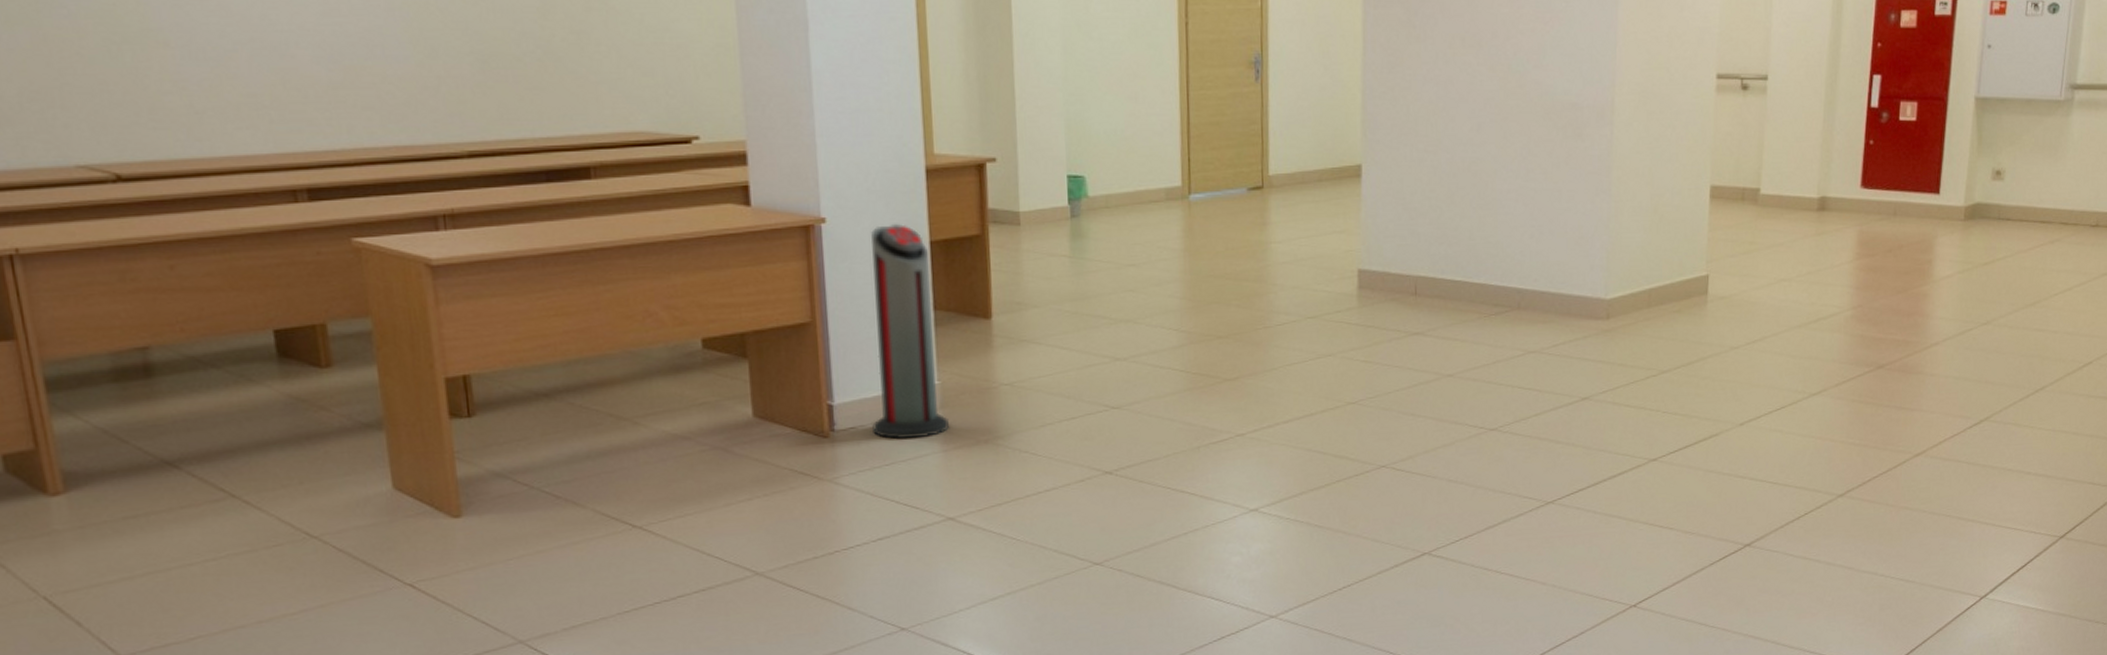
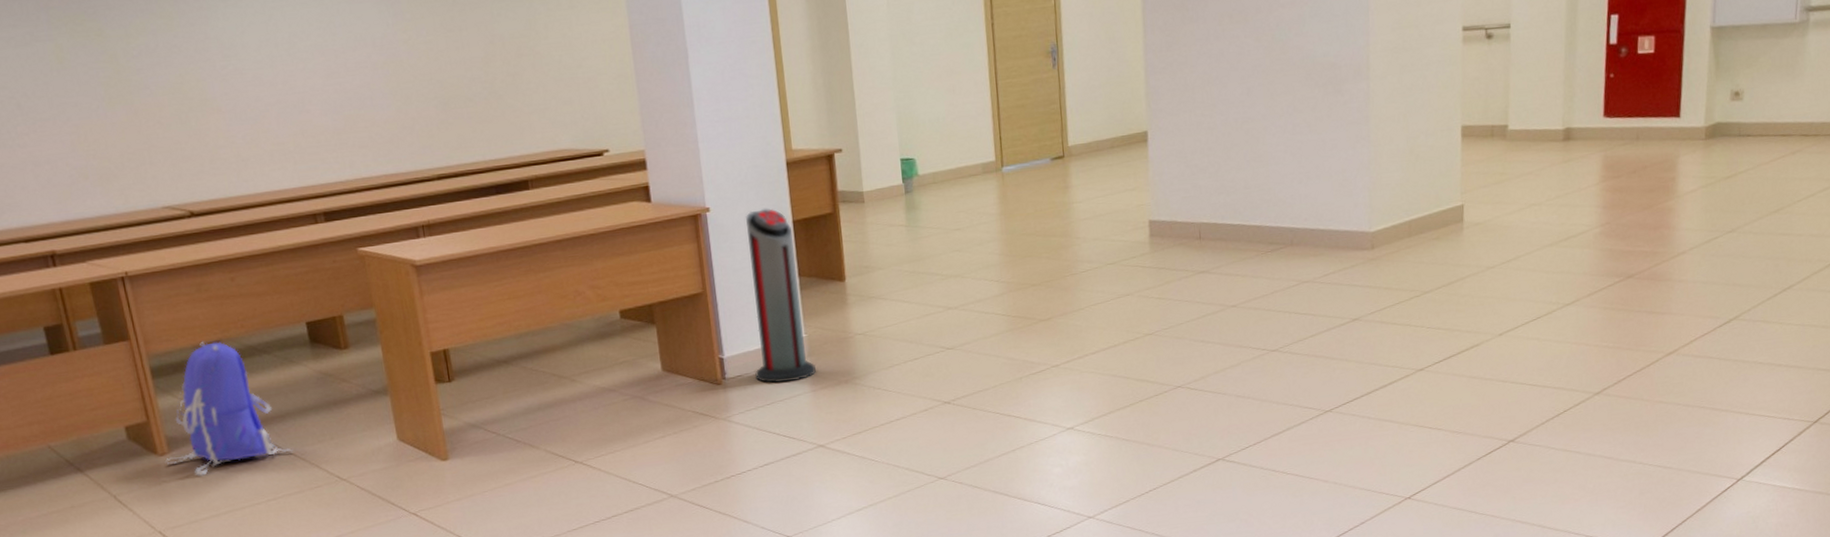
backpack: none [57,346,245,525] -> present [165,341,293,476]

